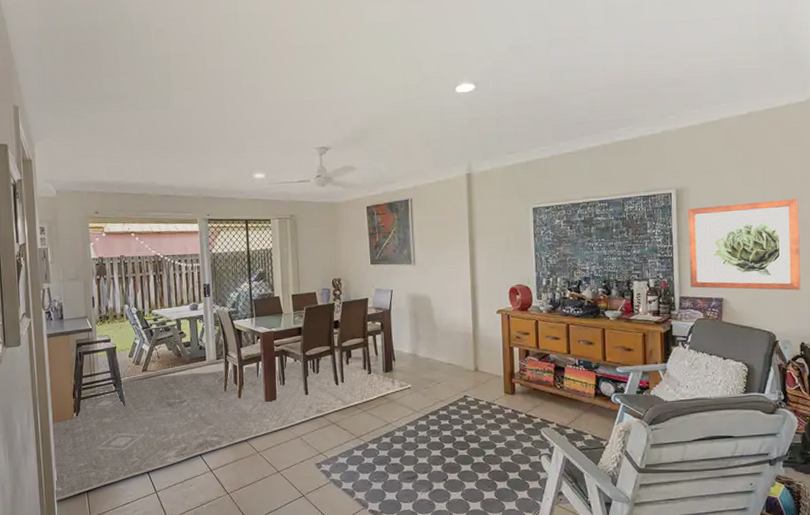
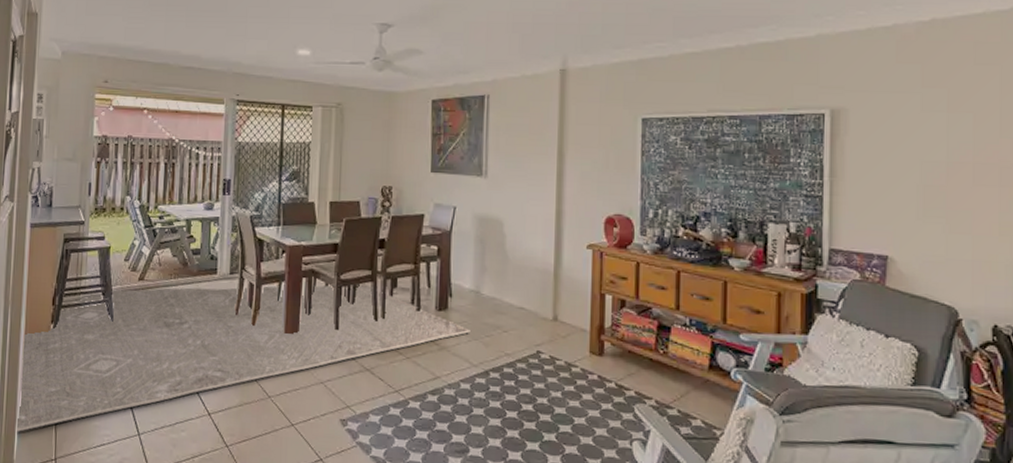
wall art: present [687,198,801,291] -> none [844,133,996,255]

